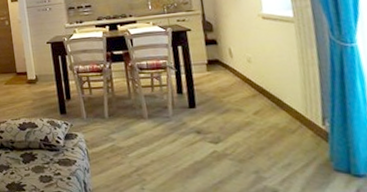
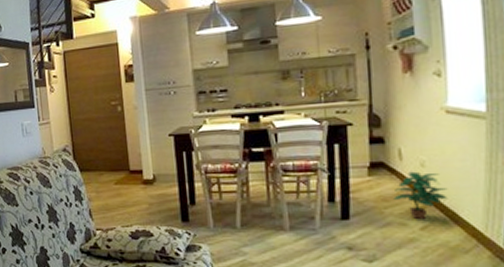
potted plant: none [229,66,273,106] -> present [393,171,449,220]

